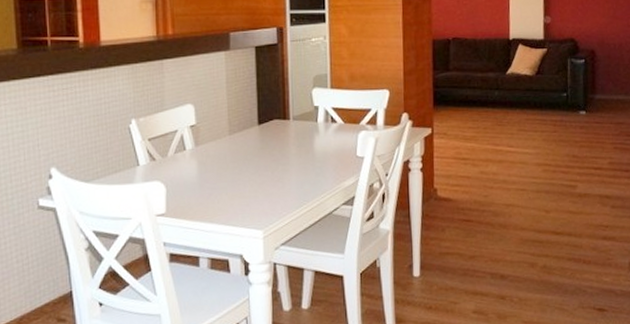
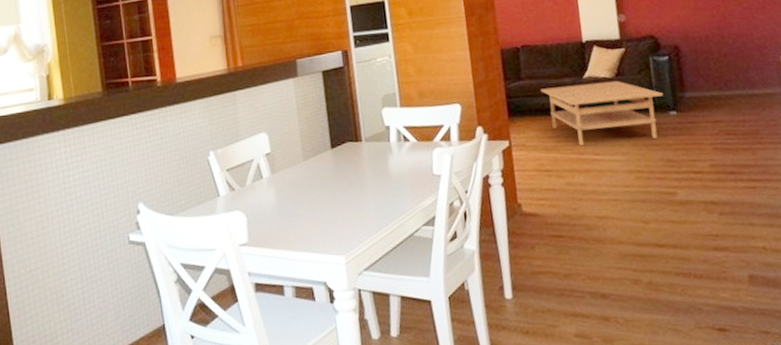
coffee table: none [466,78,577,138] -> present [540,80,664,147]

